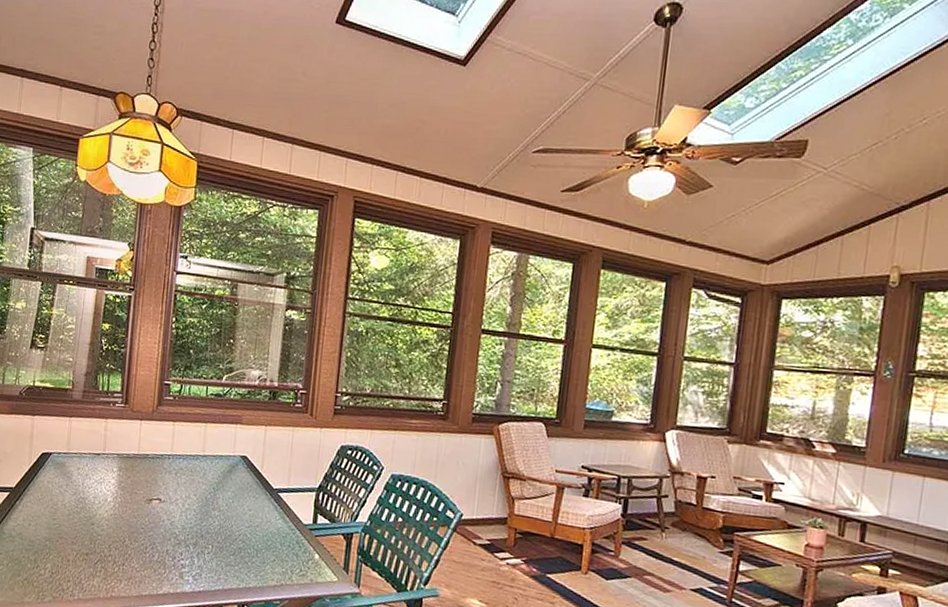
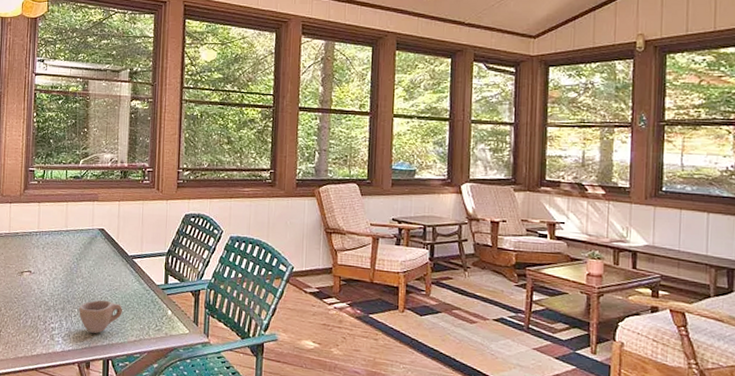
cup: none [212,537,263,575] -> present [78,300,122,334]

